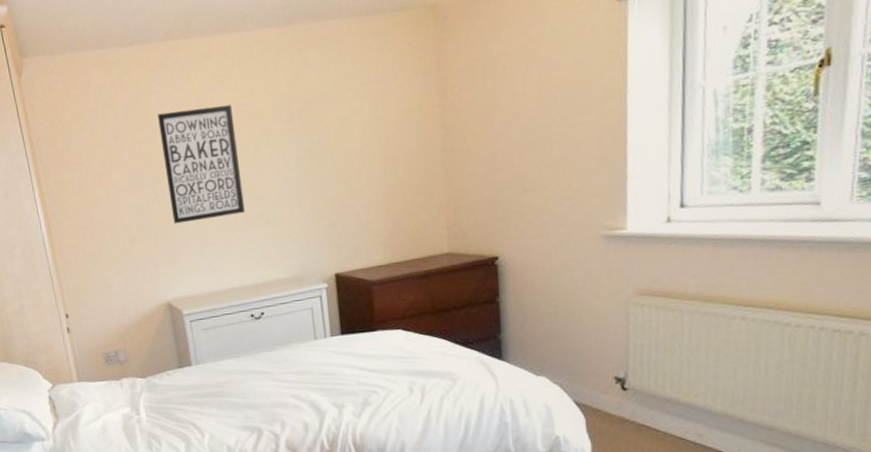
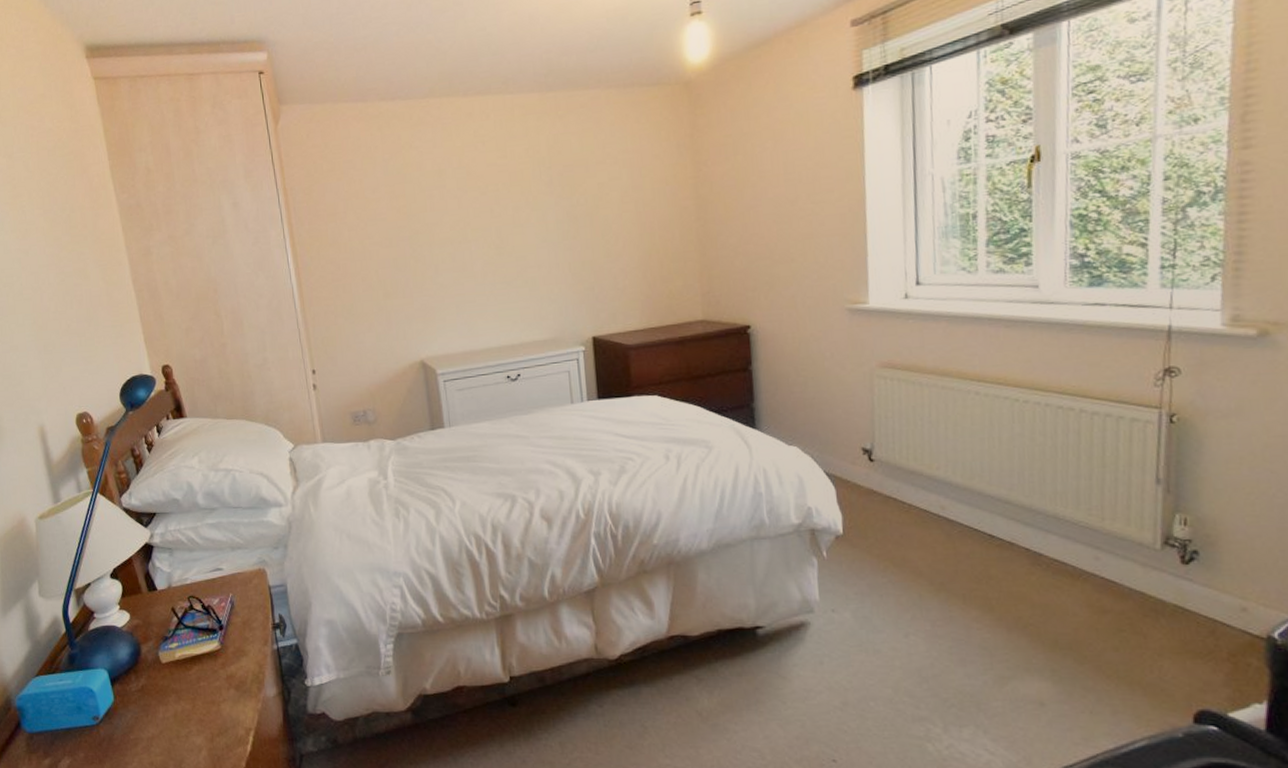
wall art: present [158,105,245,224] -> none [418,164,503,280]

